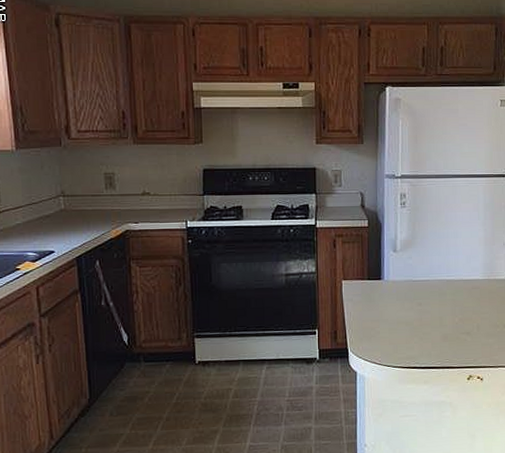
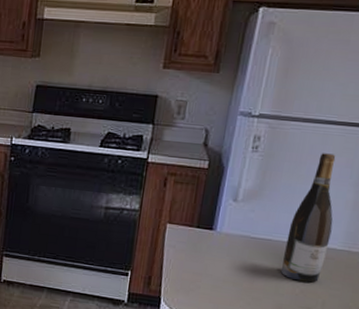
wine bottle: none [441,201,473,312] -> present [281,153,336,283]

